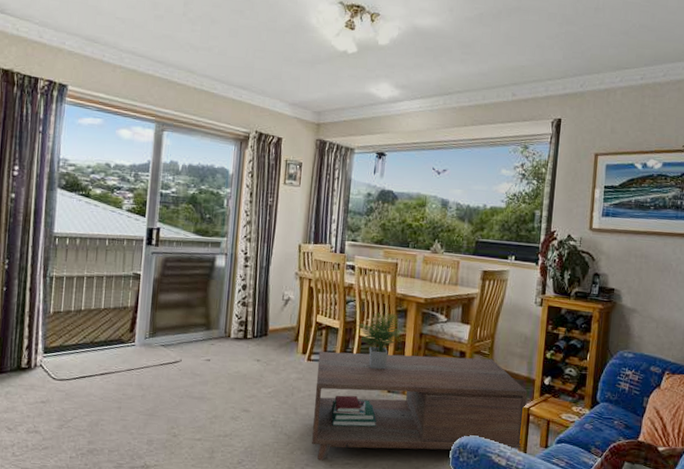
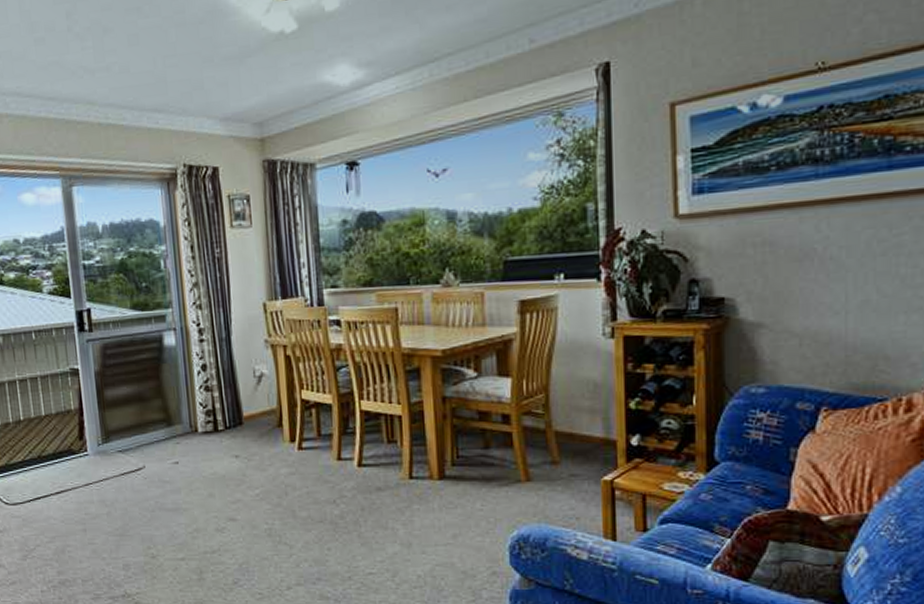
coffee table: present [312,312,528,461] -> none [311,376,608,572]

